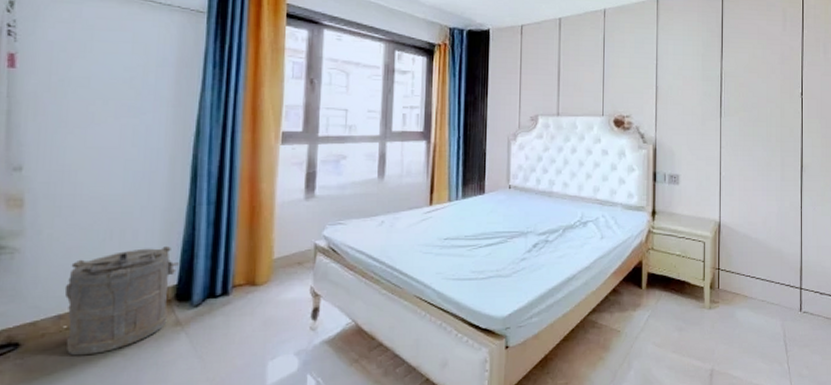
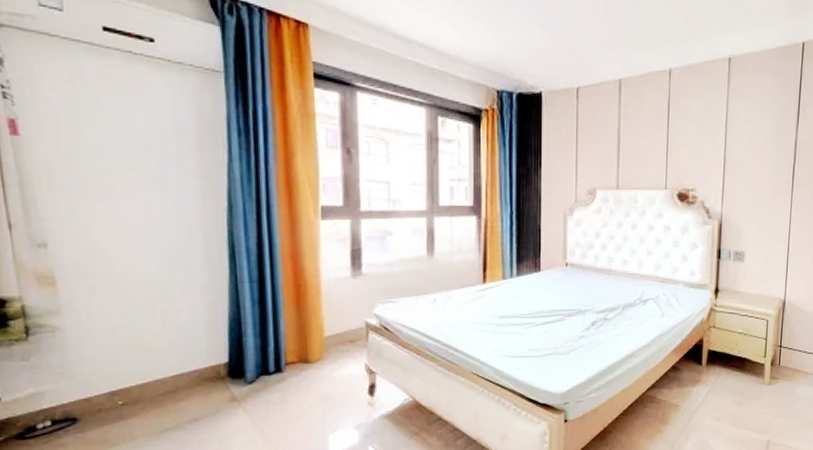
laundry hamper: present [64,246,180,356] -> none [113,325,229,430]

